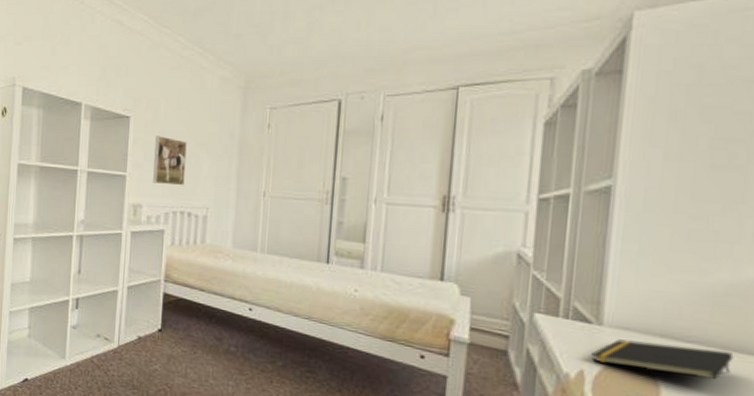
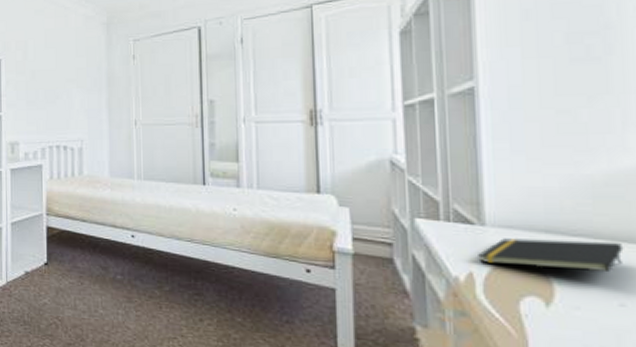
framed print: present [153,136,187,186] -> none [27,75,58,121]

